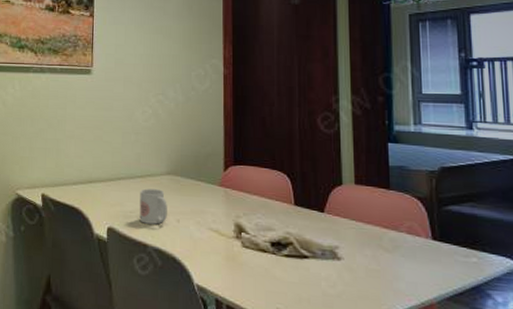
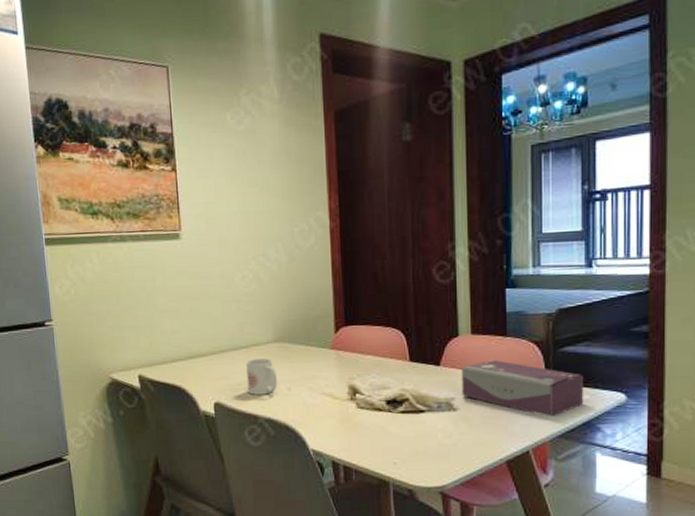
tissue box: none [345,211,472,278] -> present [461,359,584,418]

